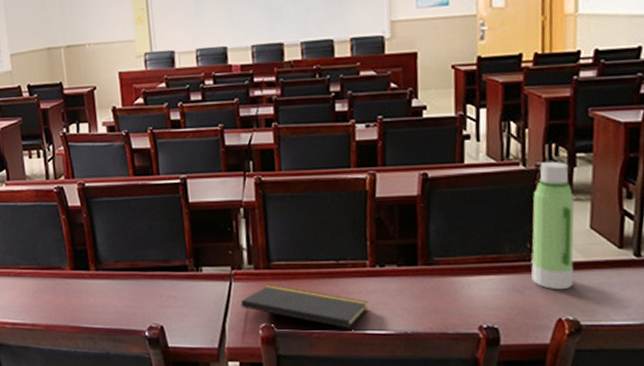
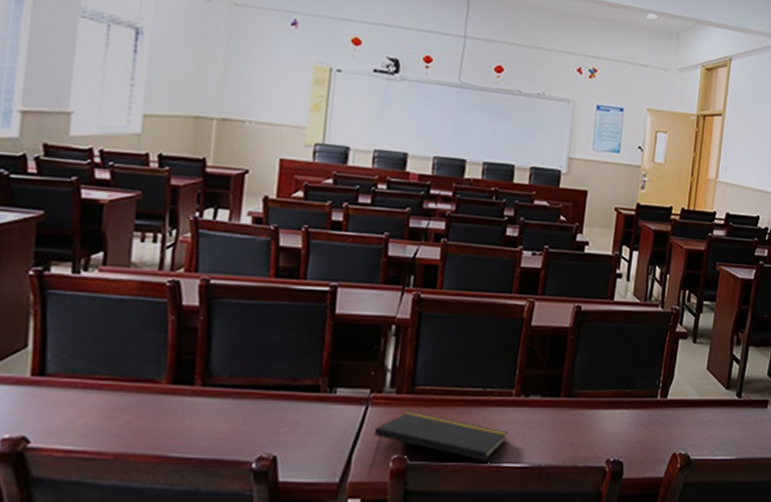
water bottle: present [531,161,575,290] -> none [656,305,698,426]

